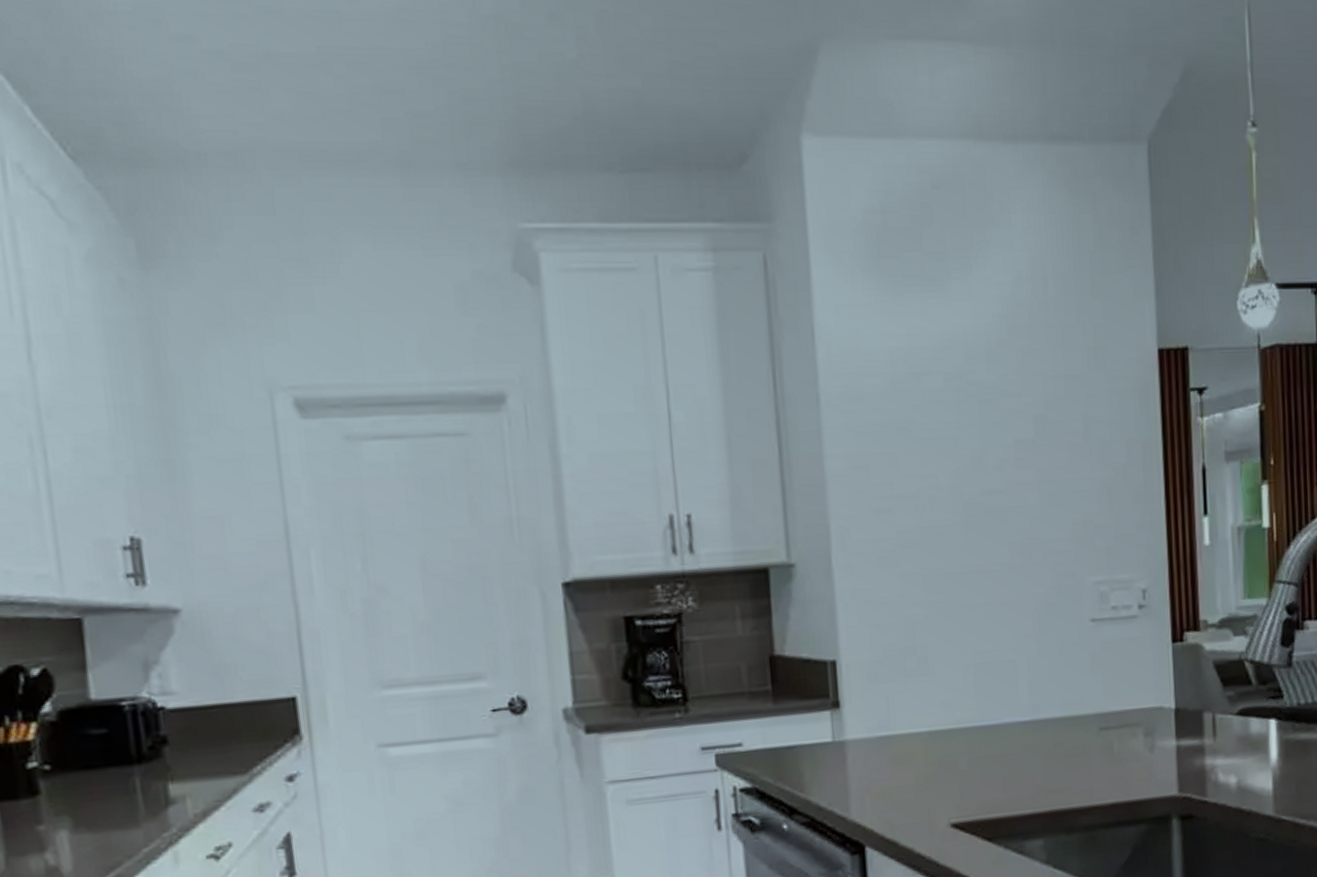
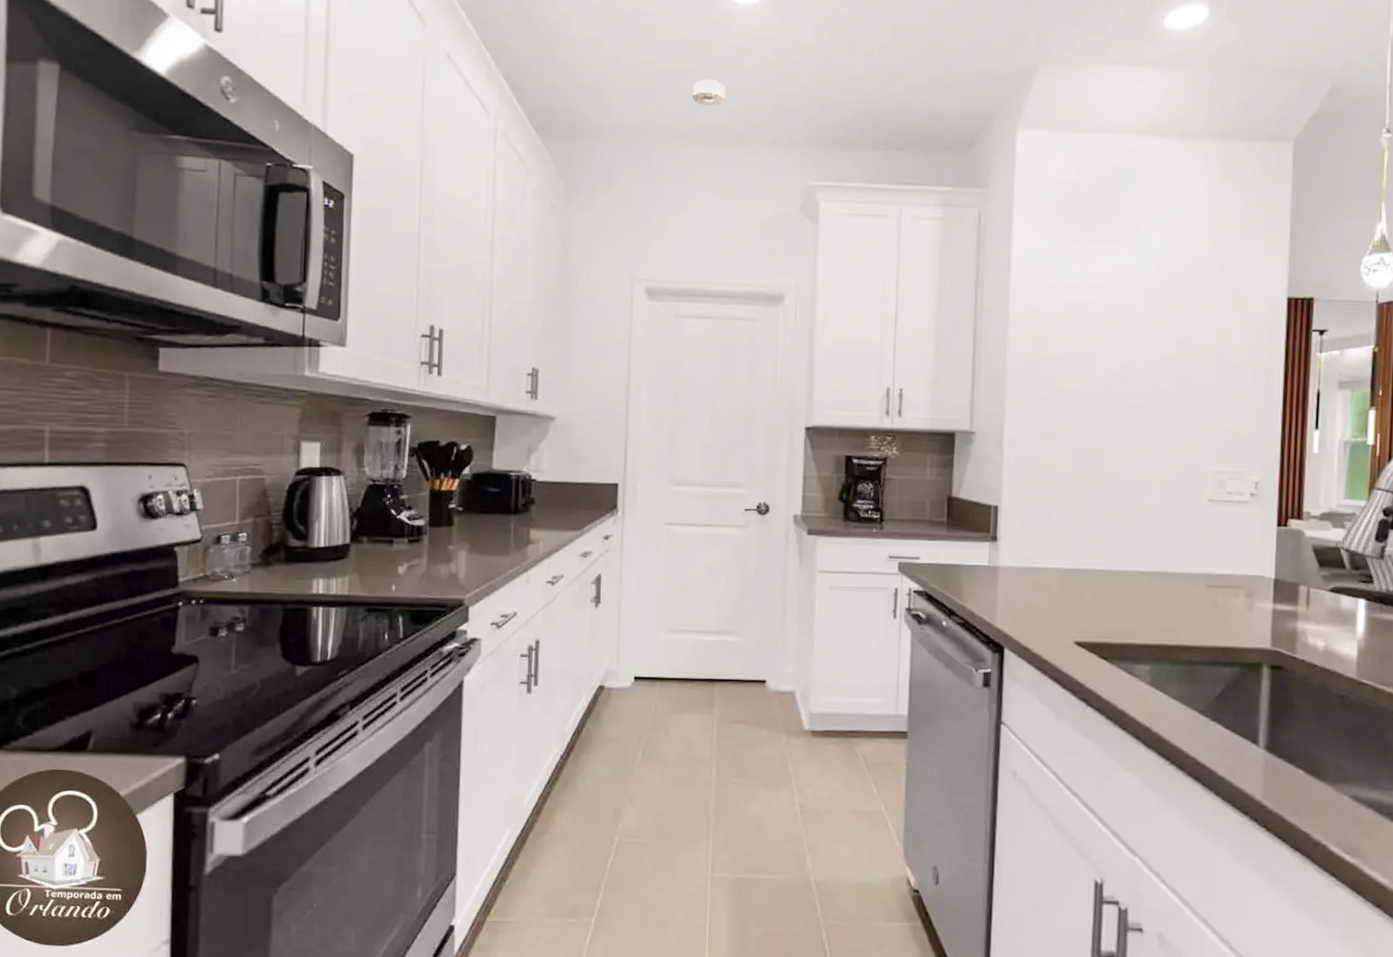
smoke detector: none [321,71,375,114] -> present [692,79,726,107]

